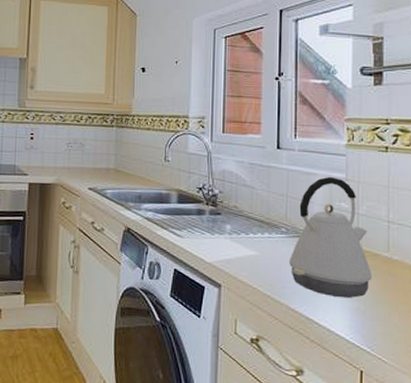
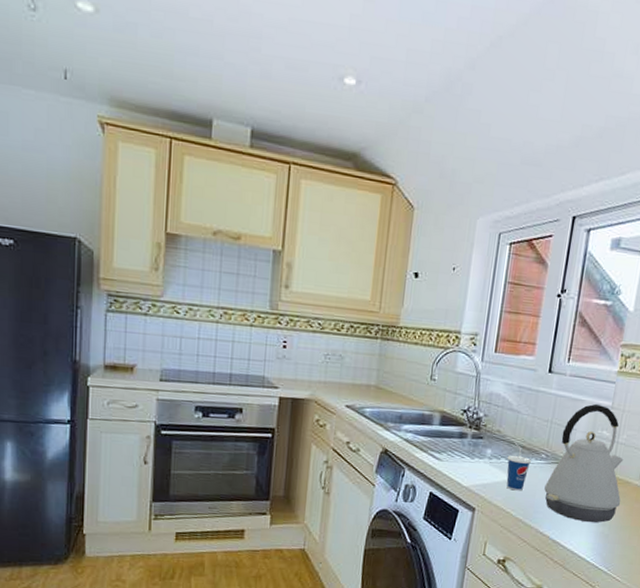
cup: none [247,217,272,266] -> present [506,442,531,491]

